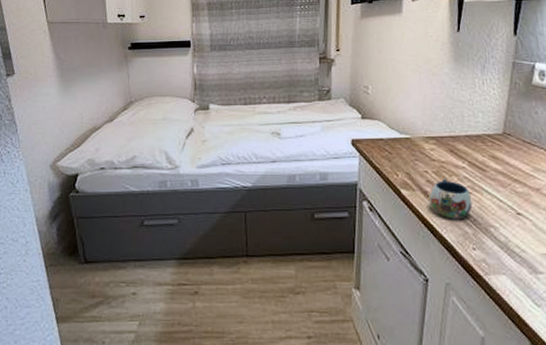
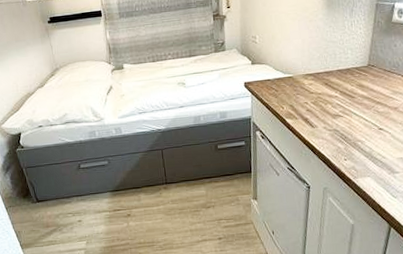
mug: present [429,179,473,219] -> none [309,107,344,139]

